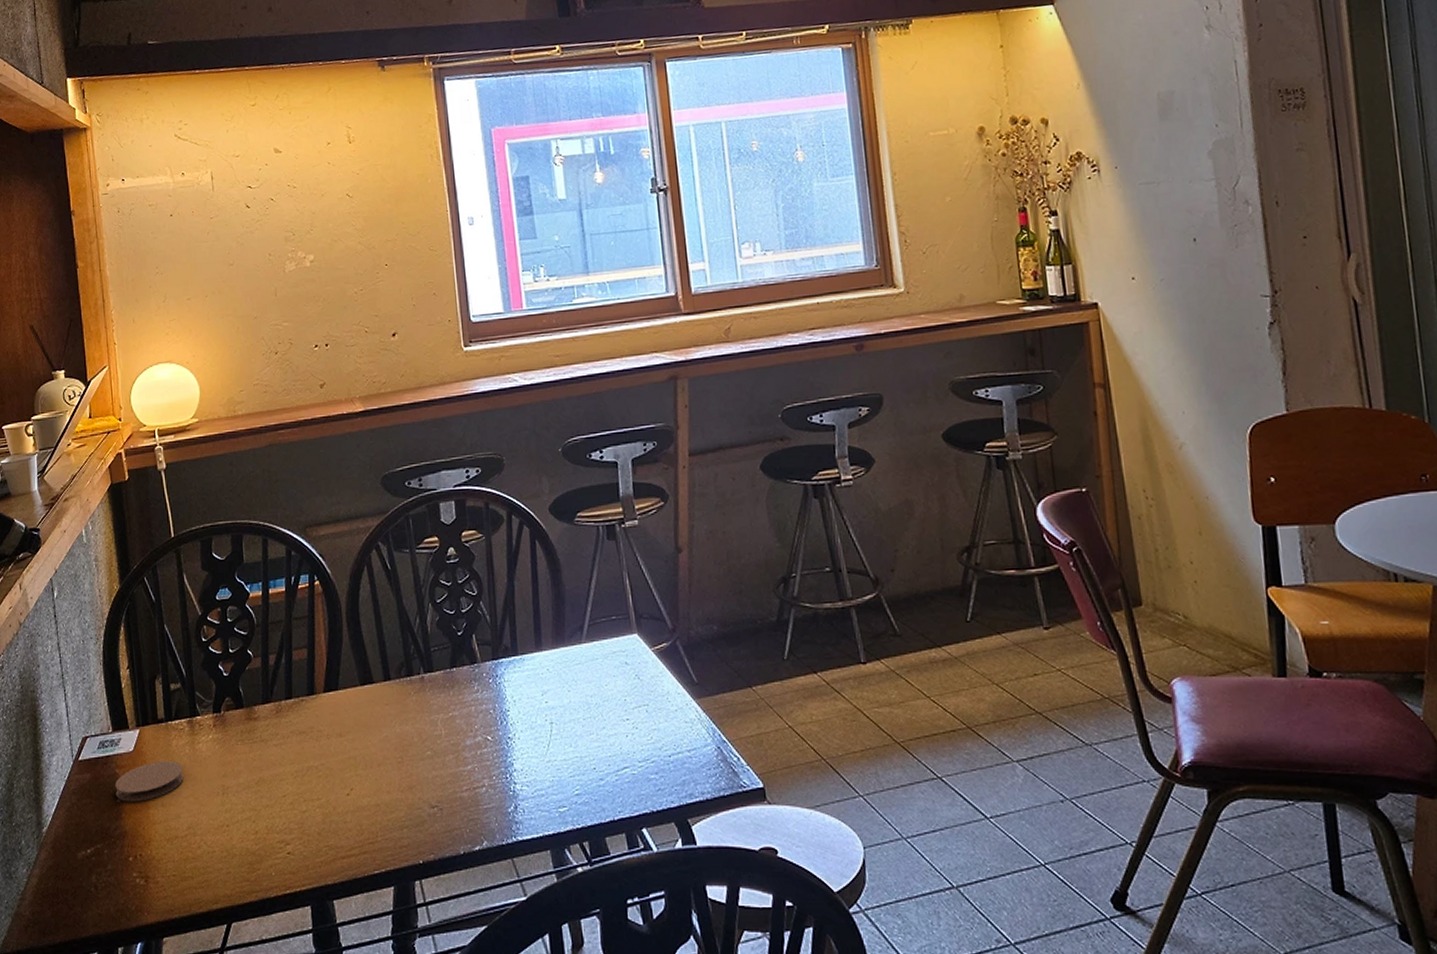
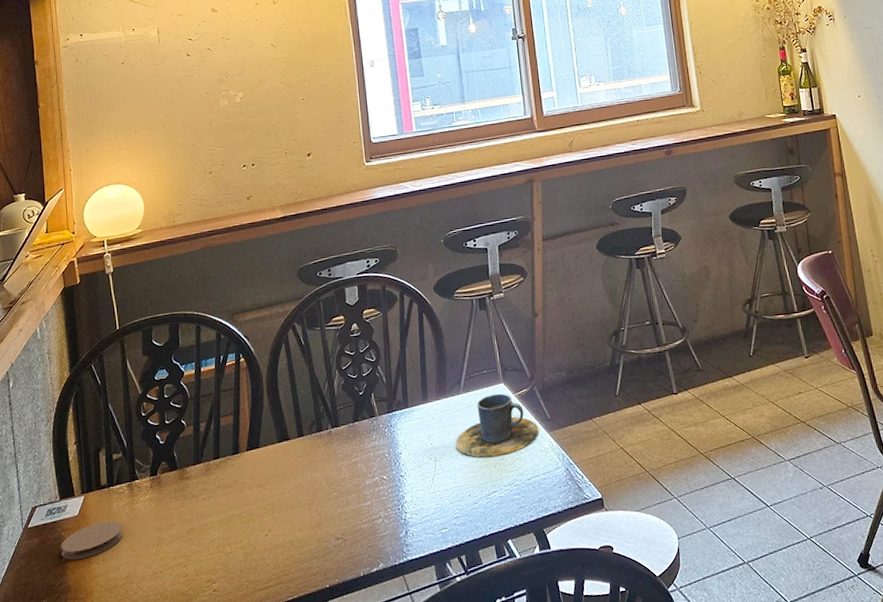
cup: none [577,646,683,724] -> present [456,393,539,458]

